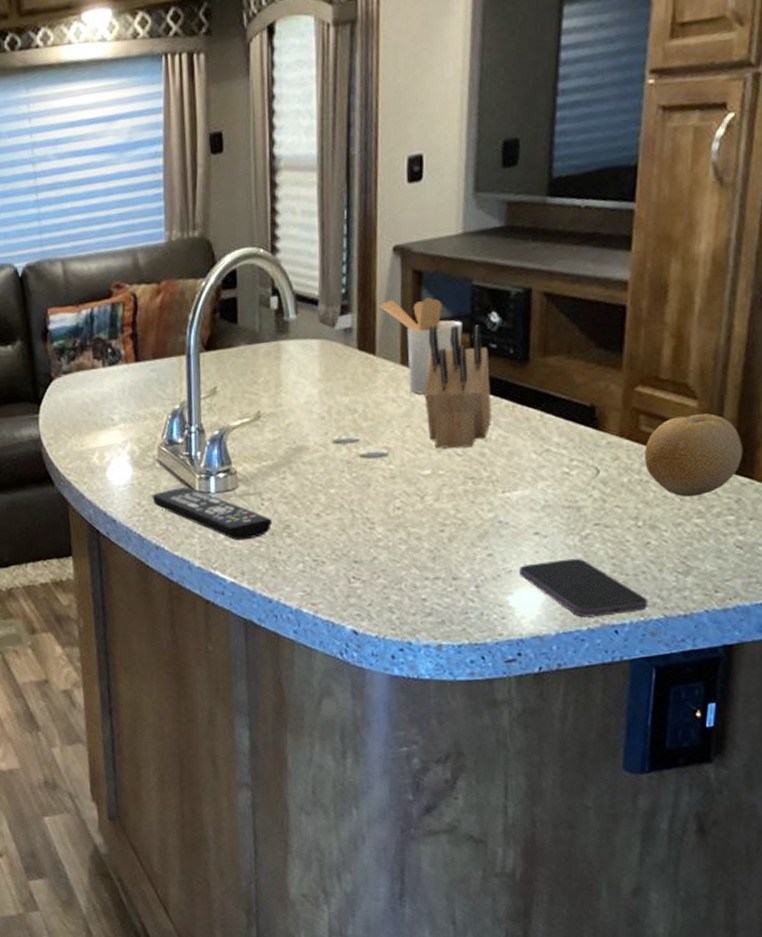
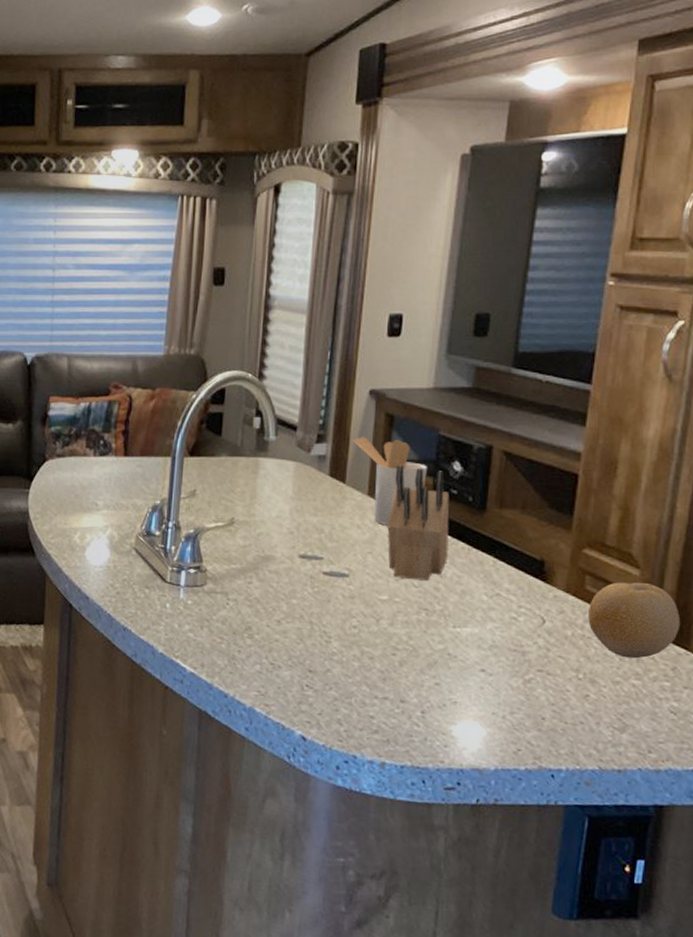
remote control: present [152,487,273,541] -> none [125,576,236,635]
smartphone: present [518,558,649,618] -> none [463,698,585,759]

